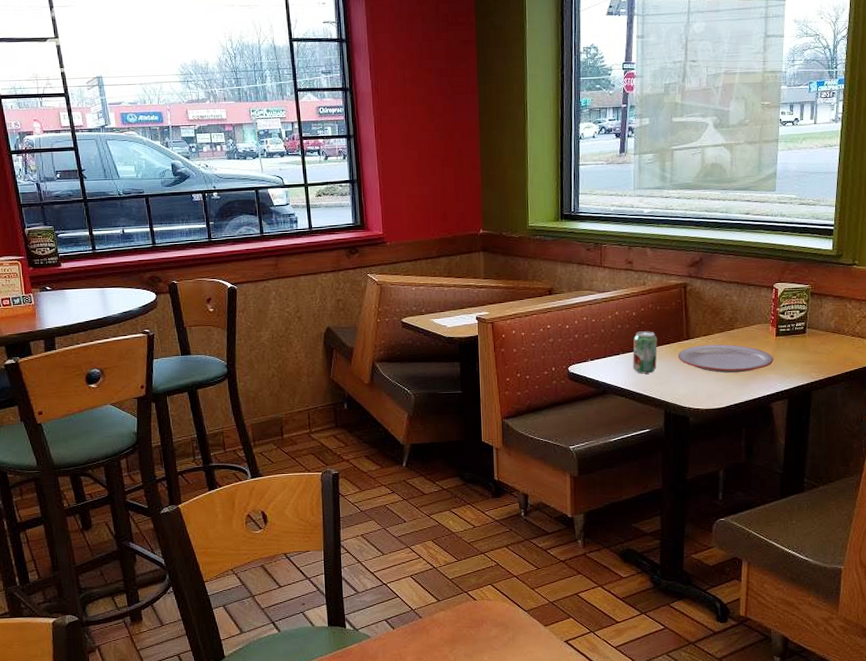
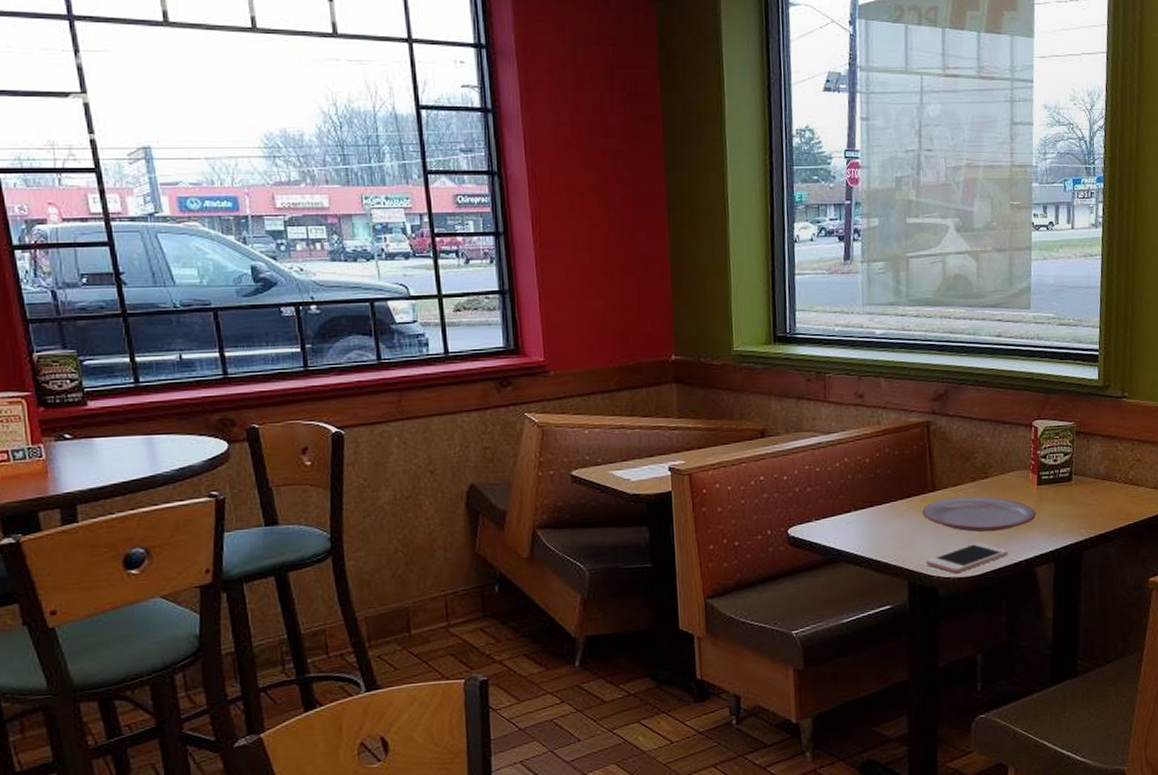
beverage can: present [633,331,658,374] -> none [867,481,897,536]
cell phone: none [679,381,749,406] -> present [925,542,1009,574]

